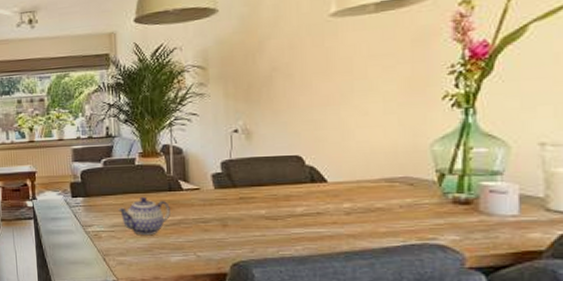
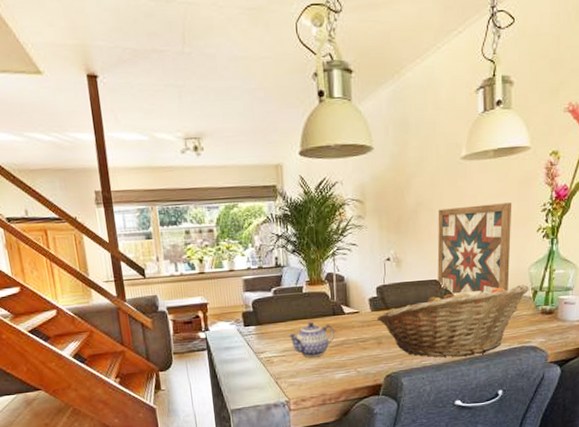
fruit basket: none [221,165,434,250] -> present [376,285,530,358]
wall art: none [299,64,404,174] -> present [437,203,512,295]

